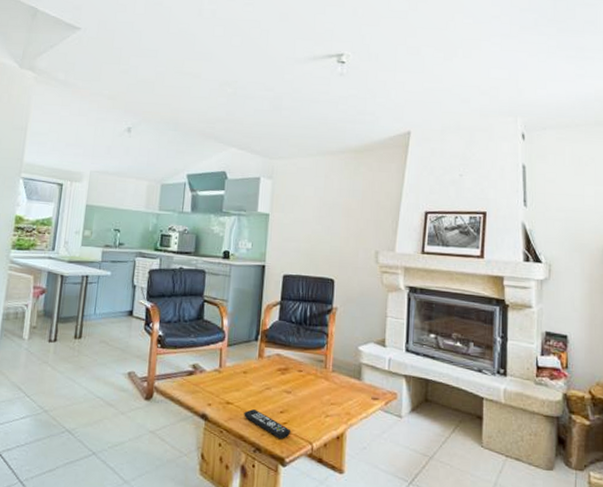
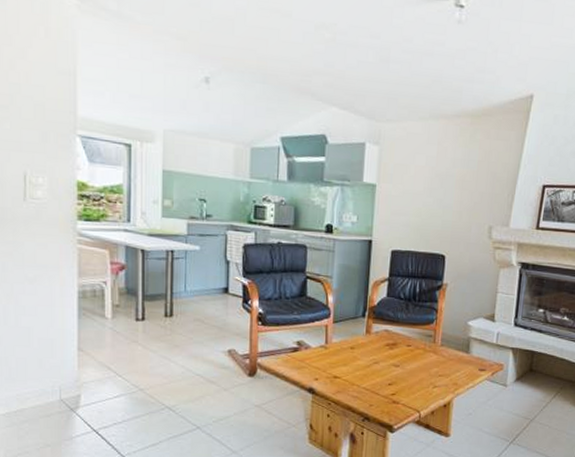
remote control: present [244,409,291,439] -> none [352,382,400,409]

